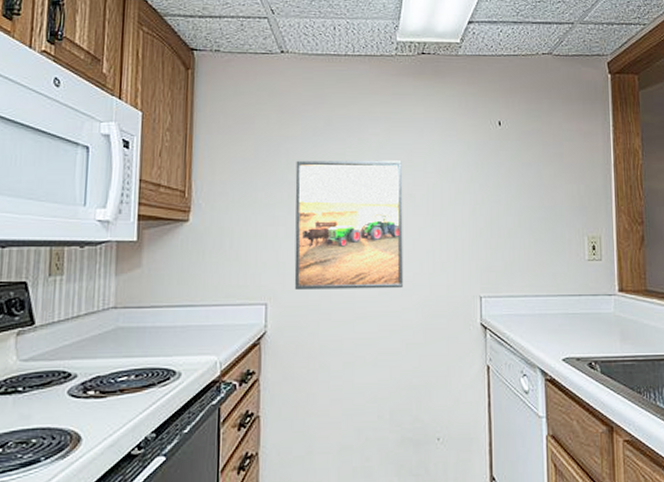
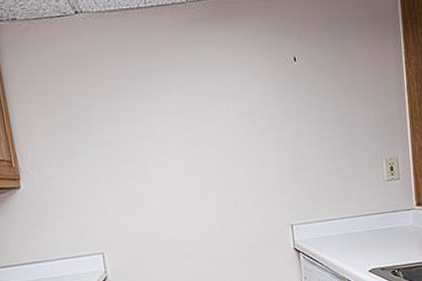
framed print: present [294,160,403,291] -> none [107,107,221,238]

